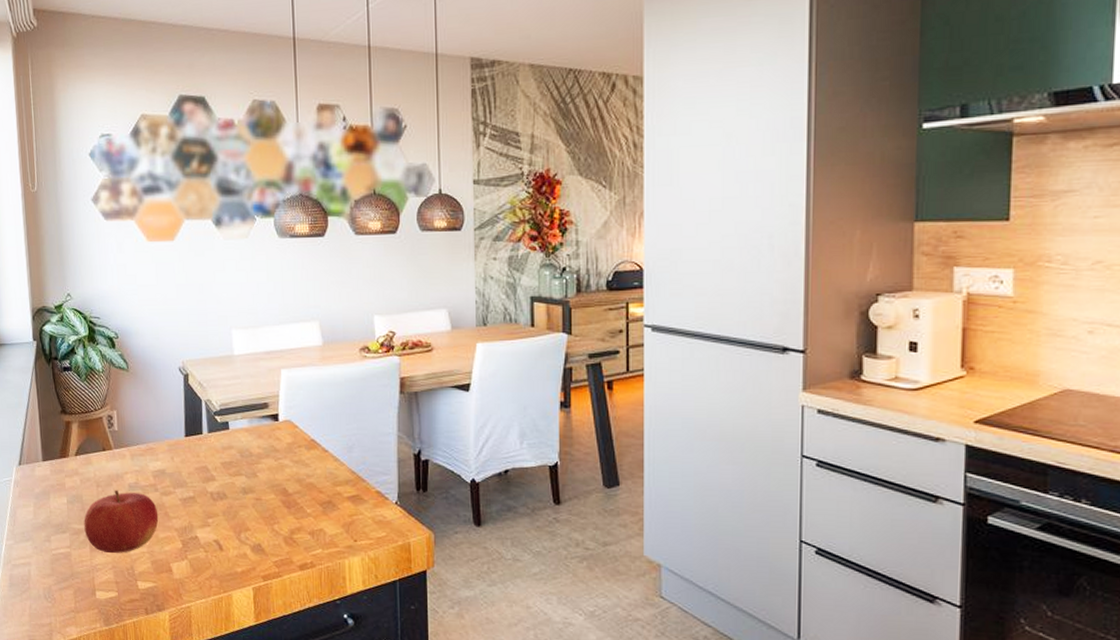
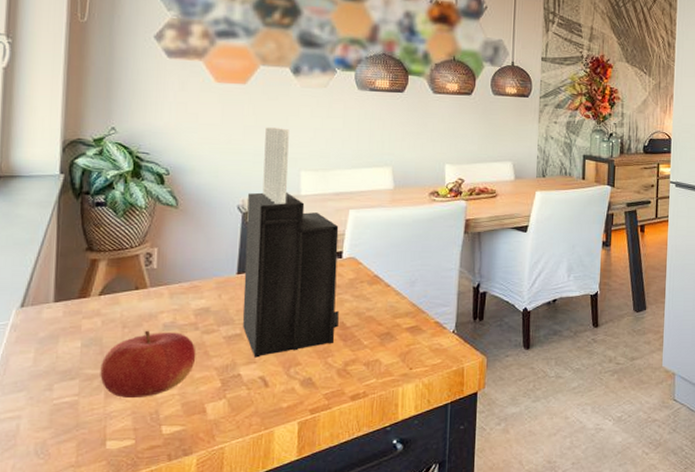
knife block: none [187,284,281,521] -> present [242,127,339,358]

